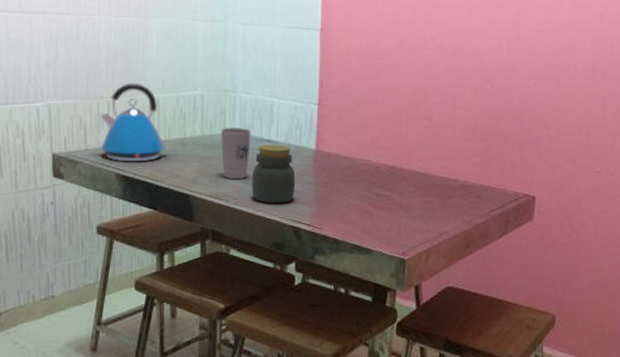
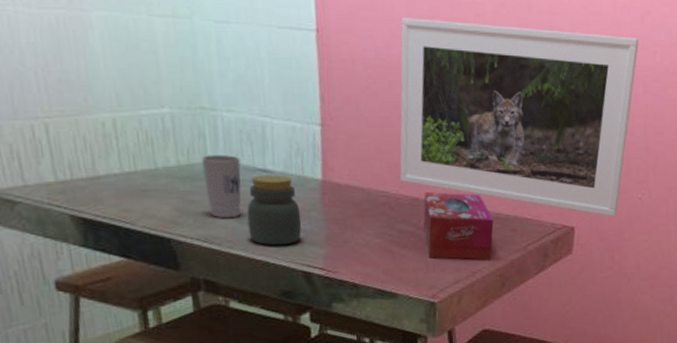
kettle: present [100,83,168,162] -> none [37,98,136,201]
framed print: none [380,19,598,188] -> present [399,17,639,217]
tissue box: none [399,162,461,223] -> present [423,192,494,260]

